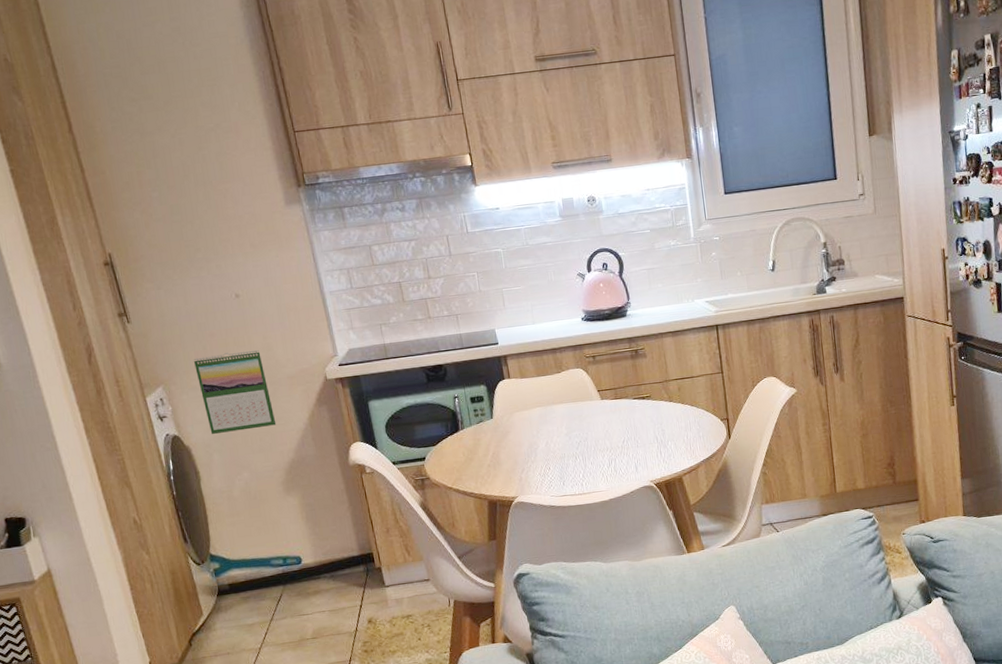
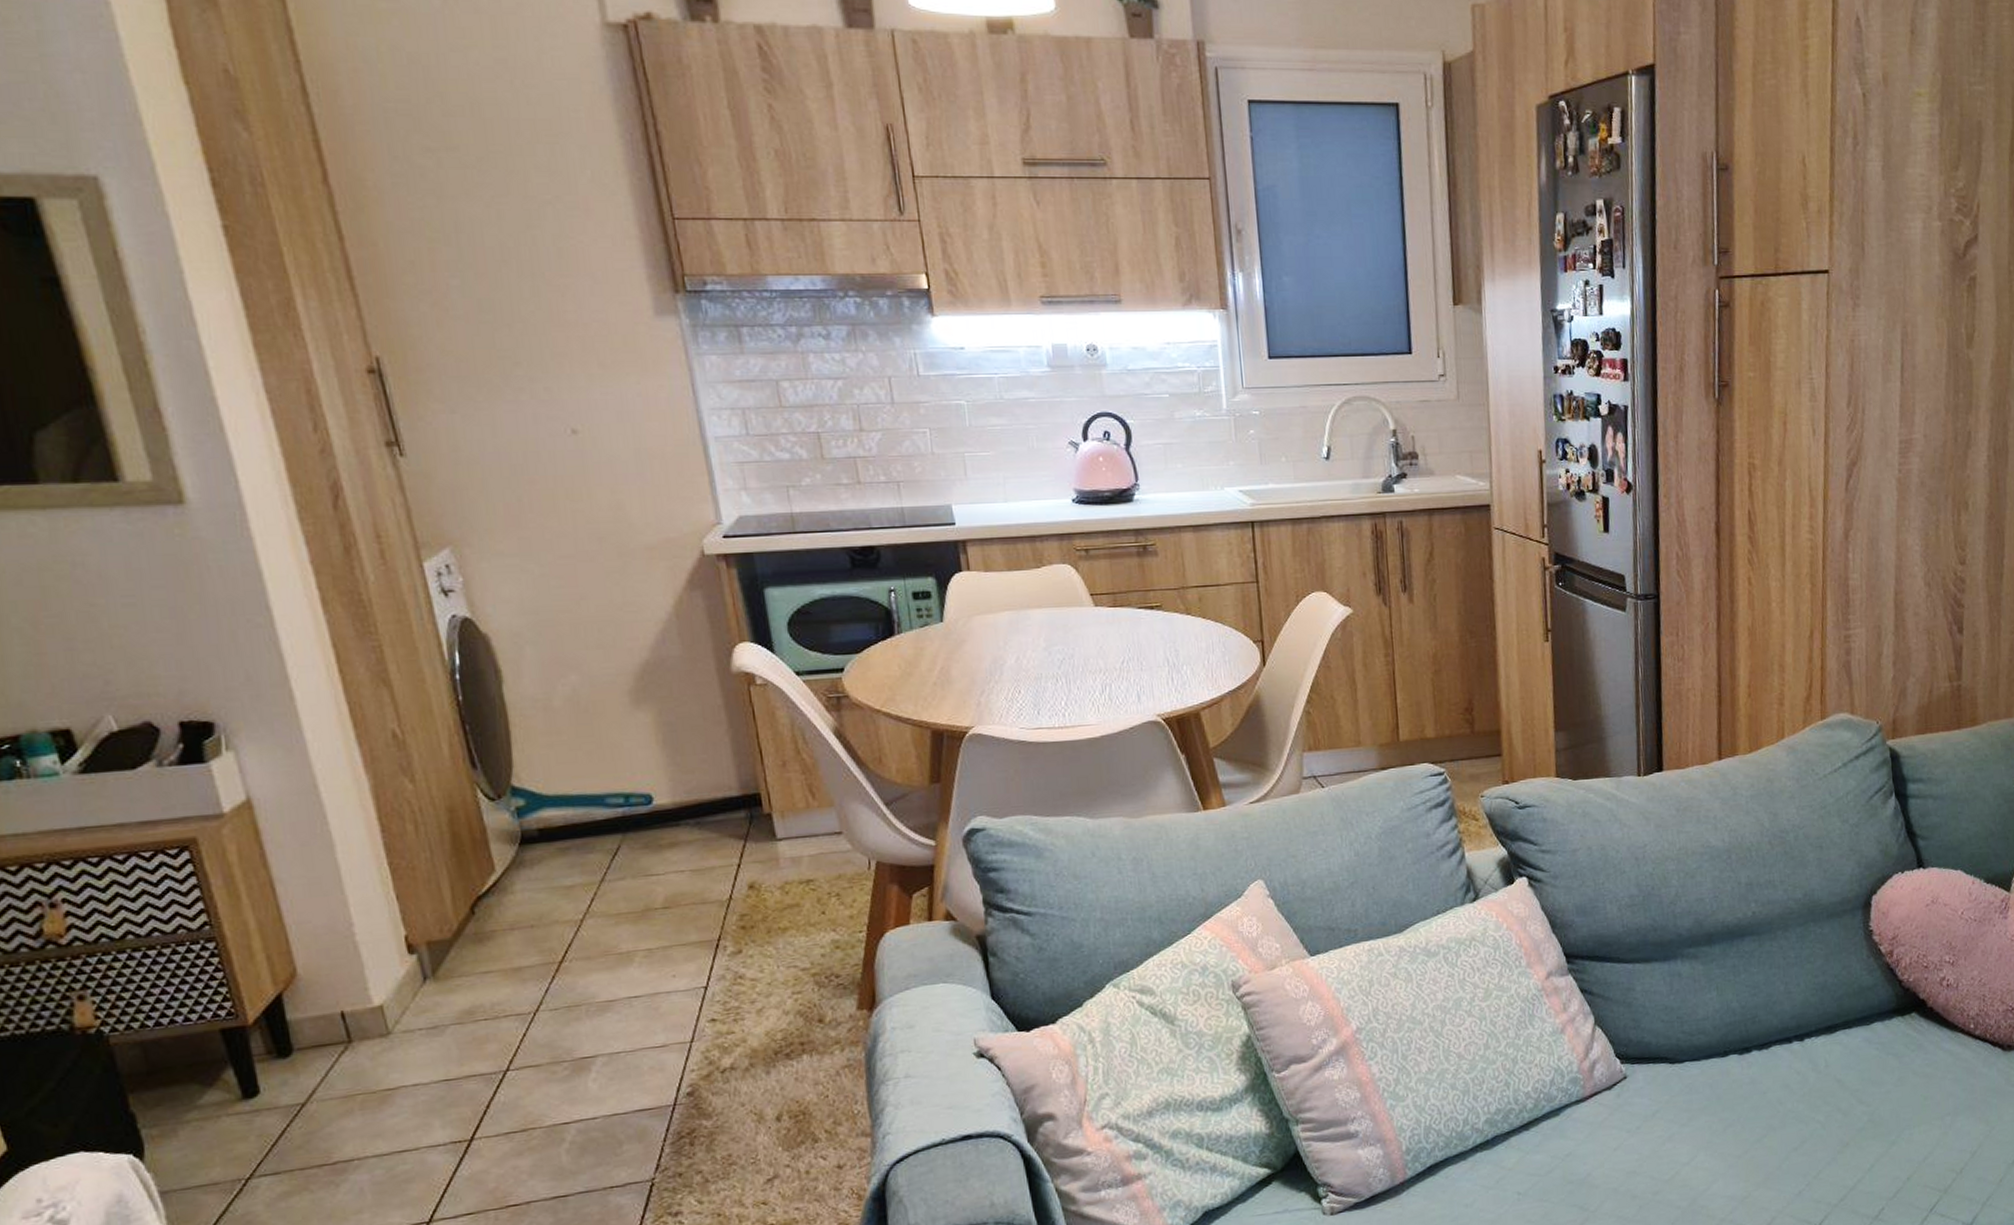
calendar: present [194,349,277,435] -> none [502,507,625,620]

